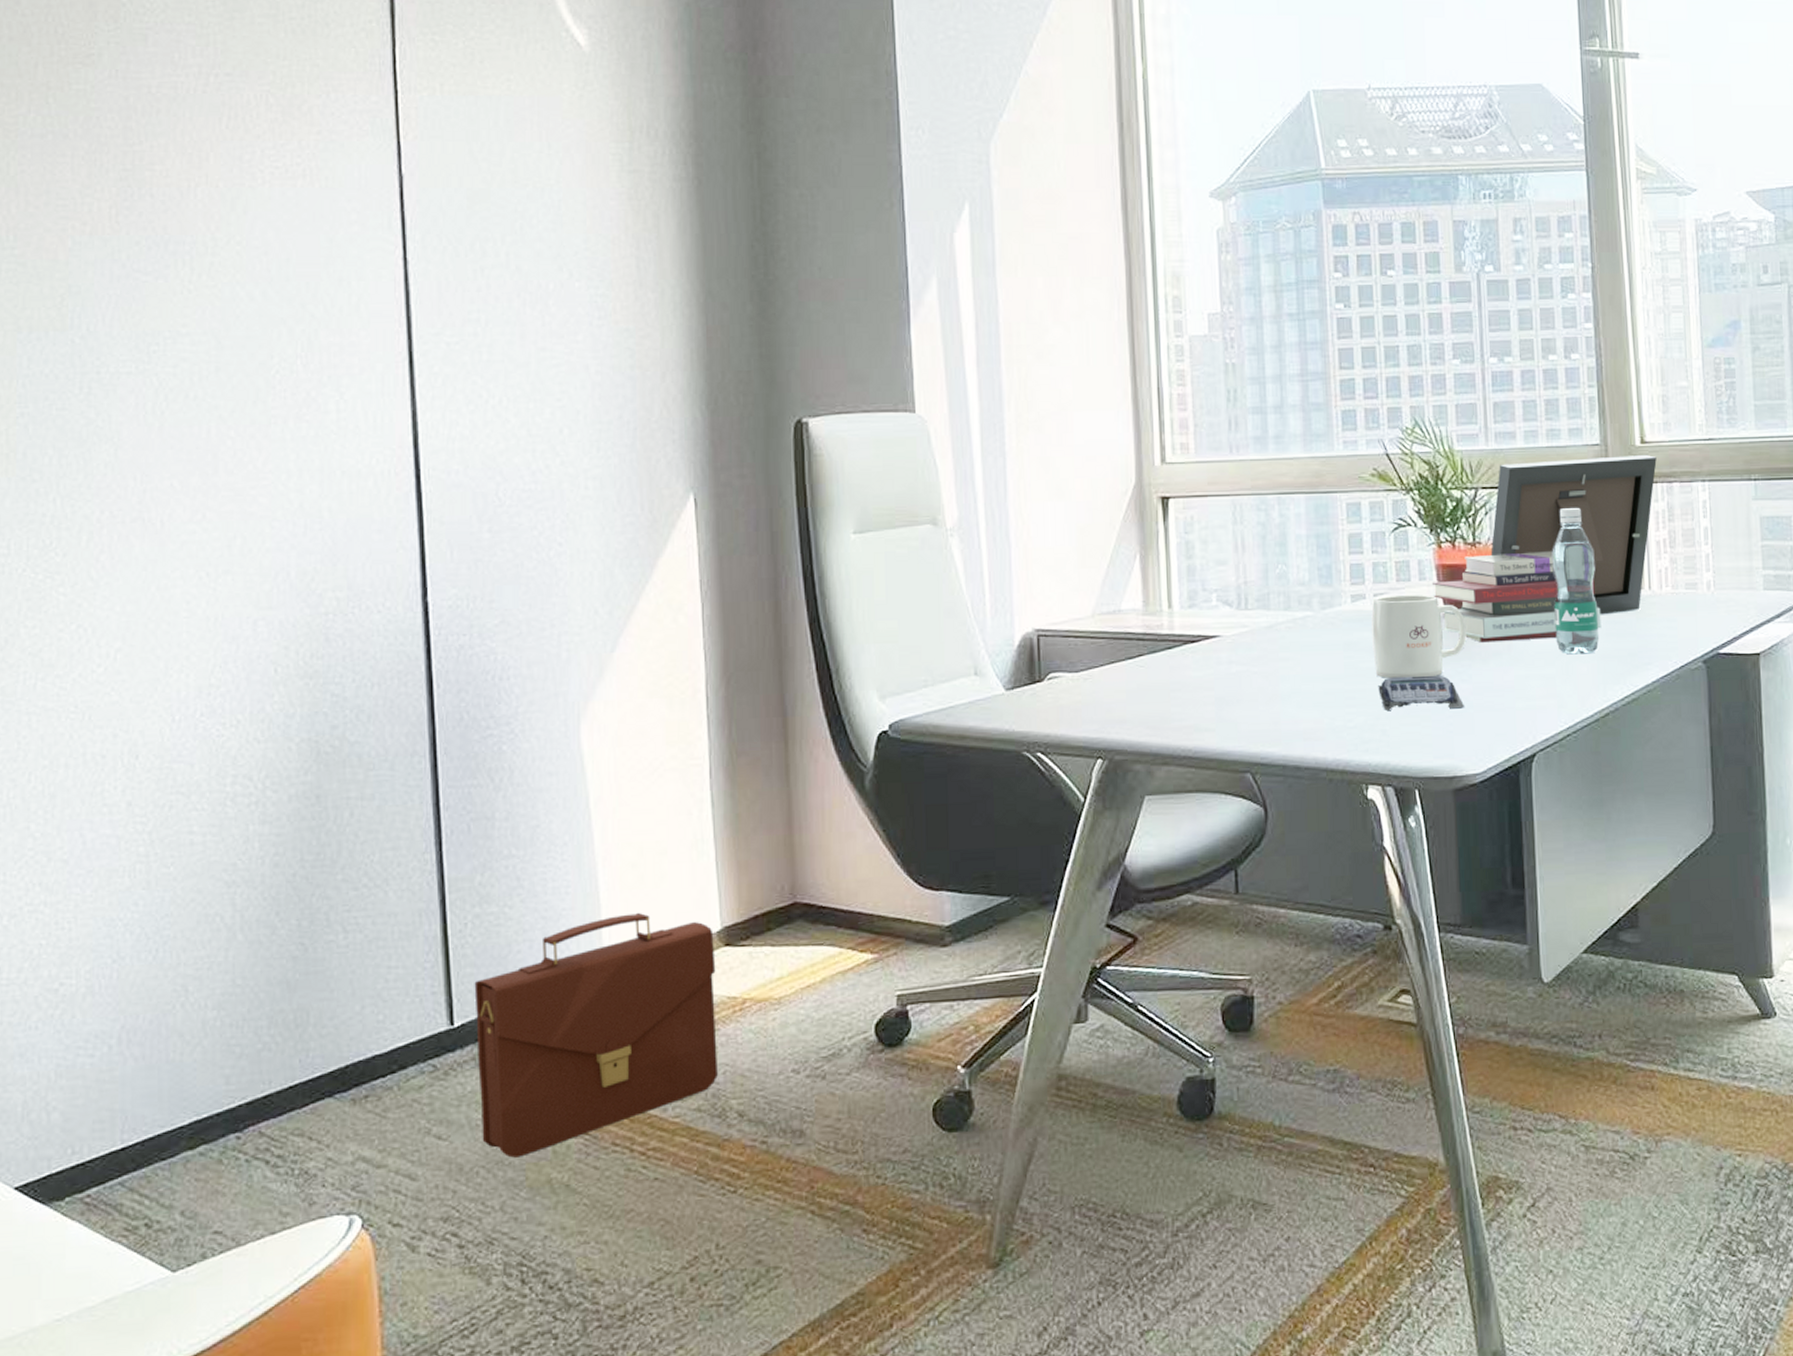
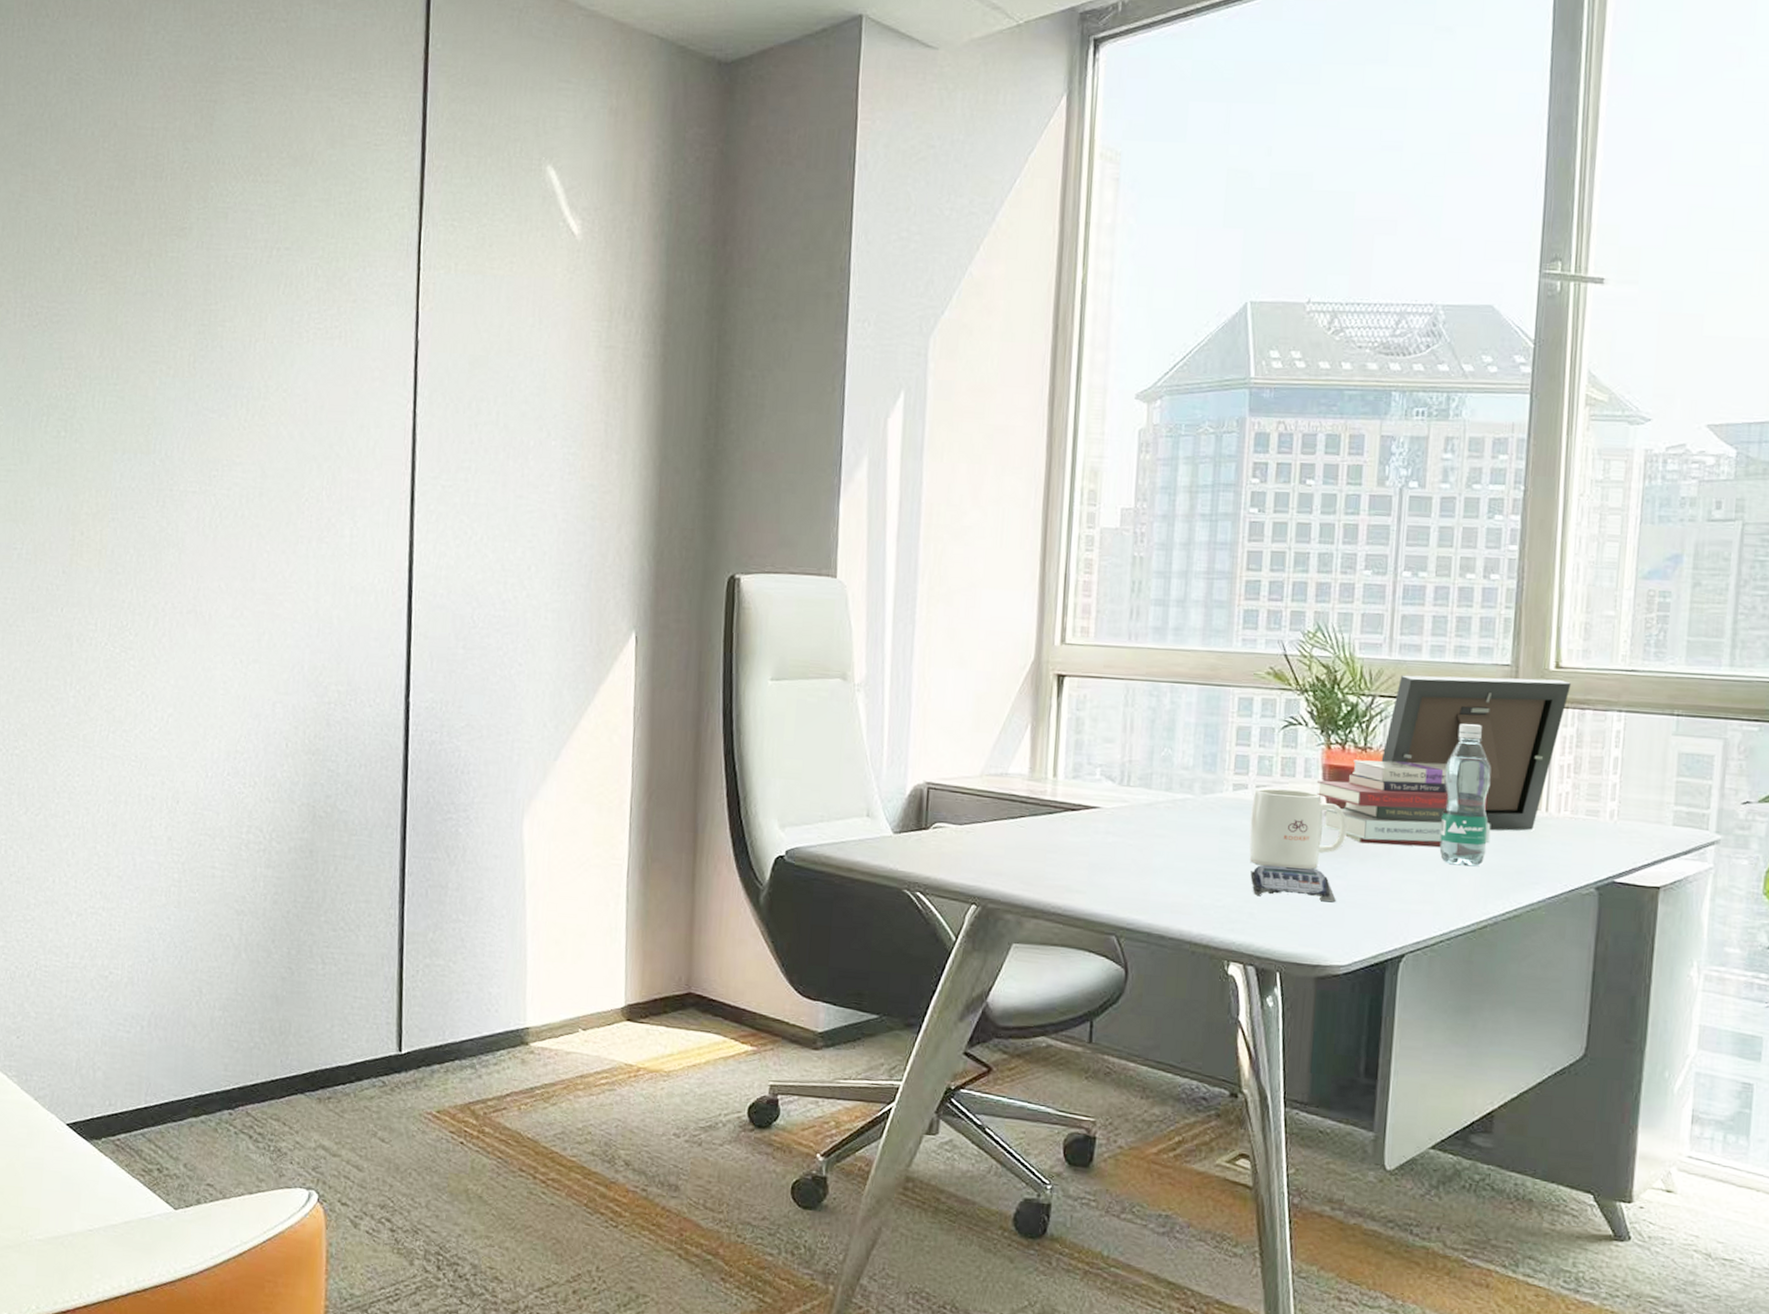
briefcase: present [474,912,718,1158] -> none [416,981,618,1167]

